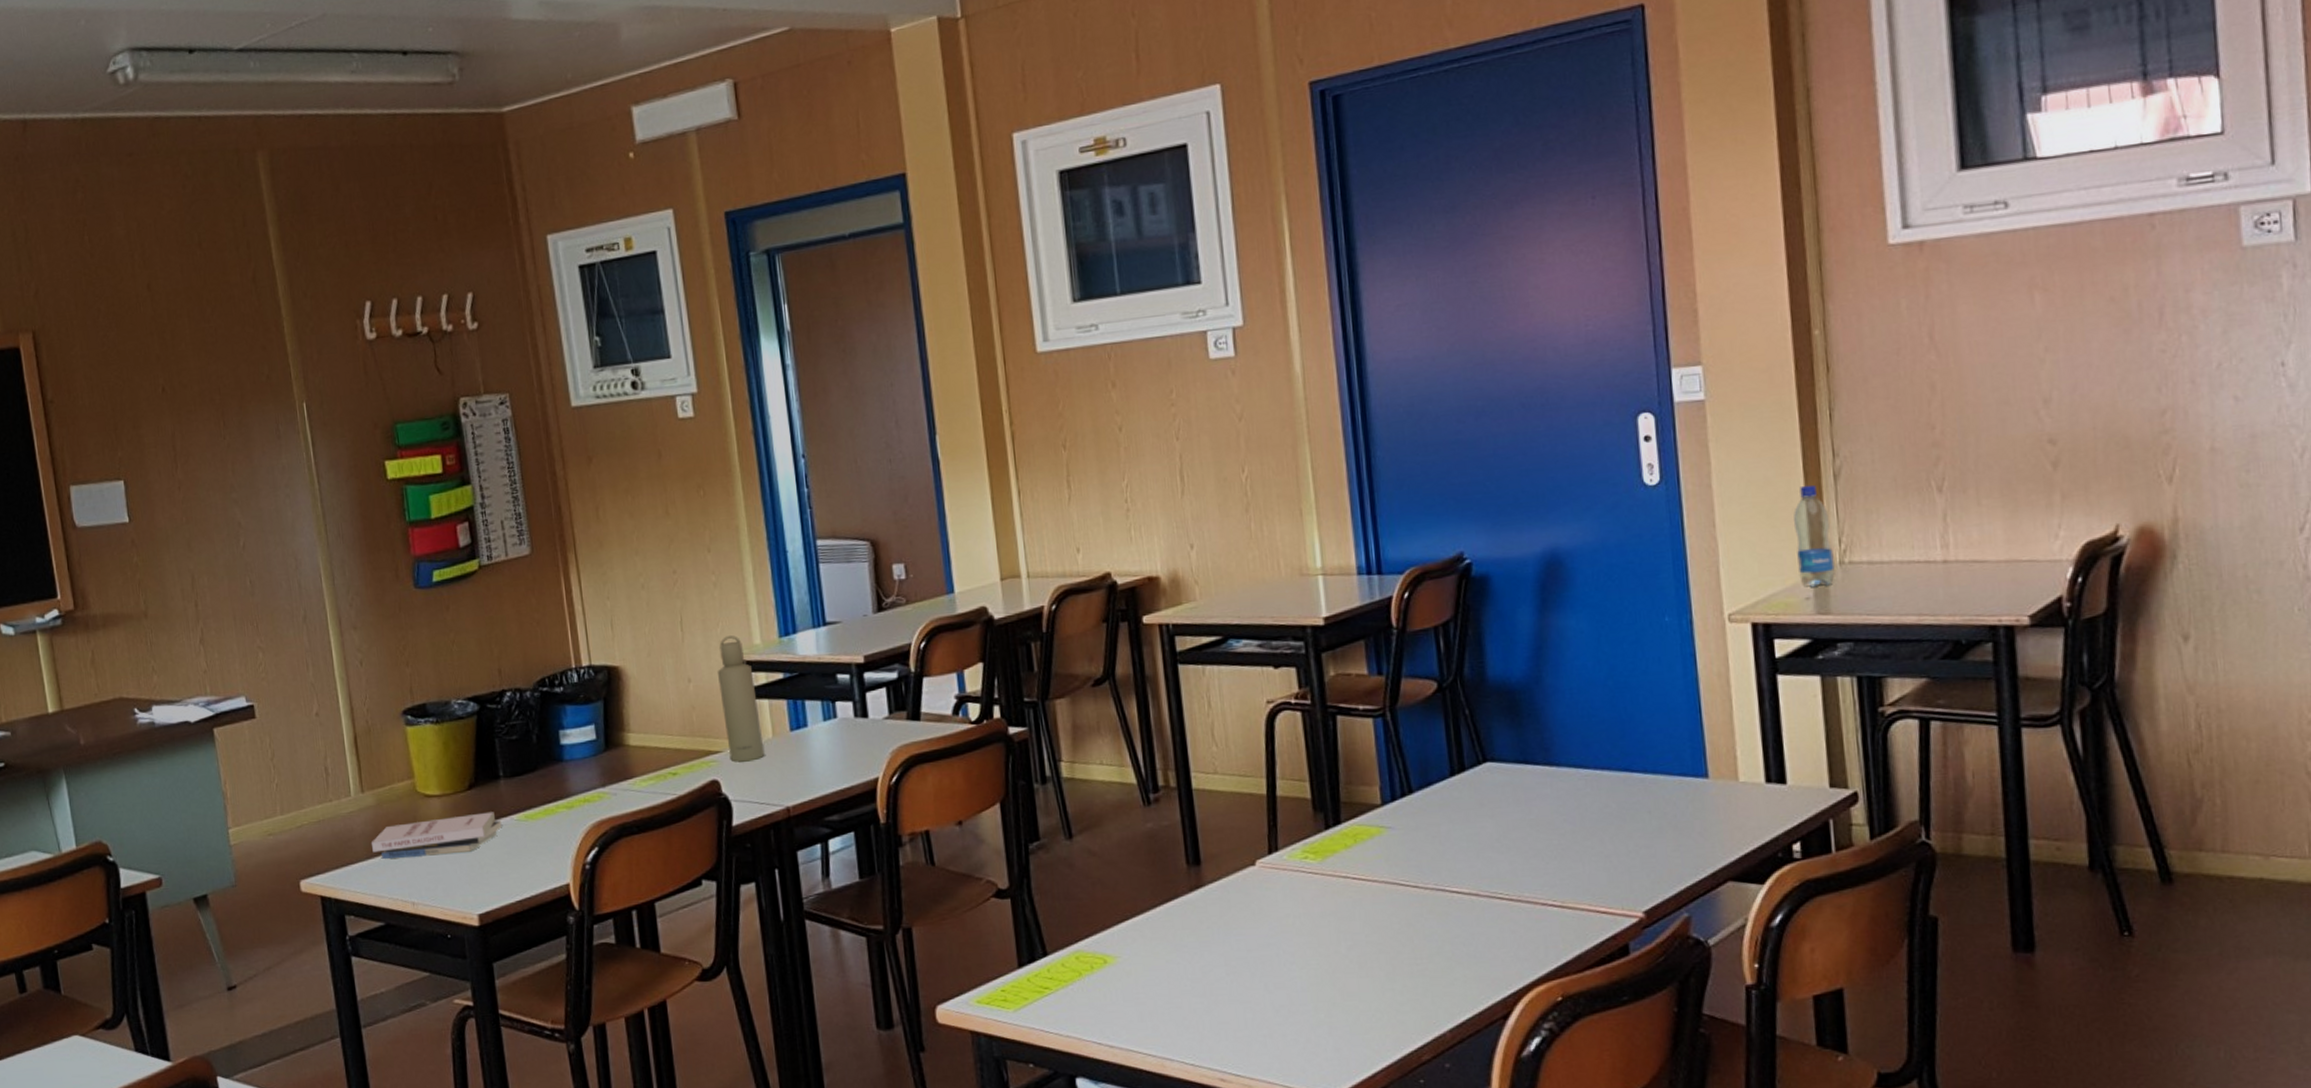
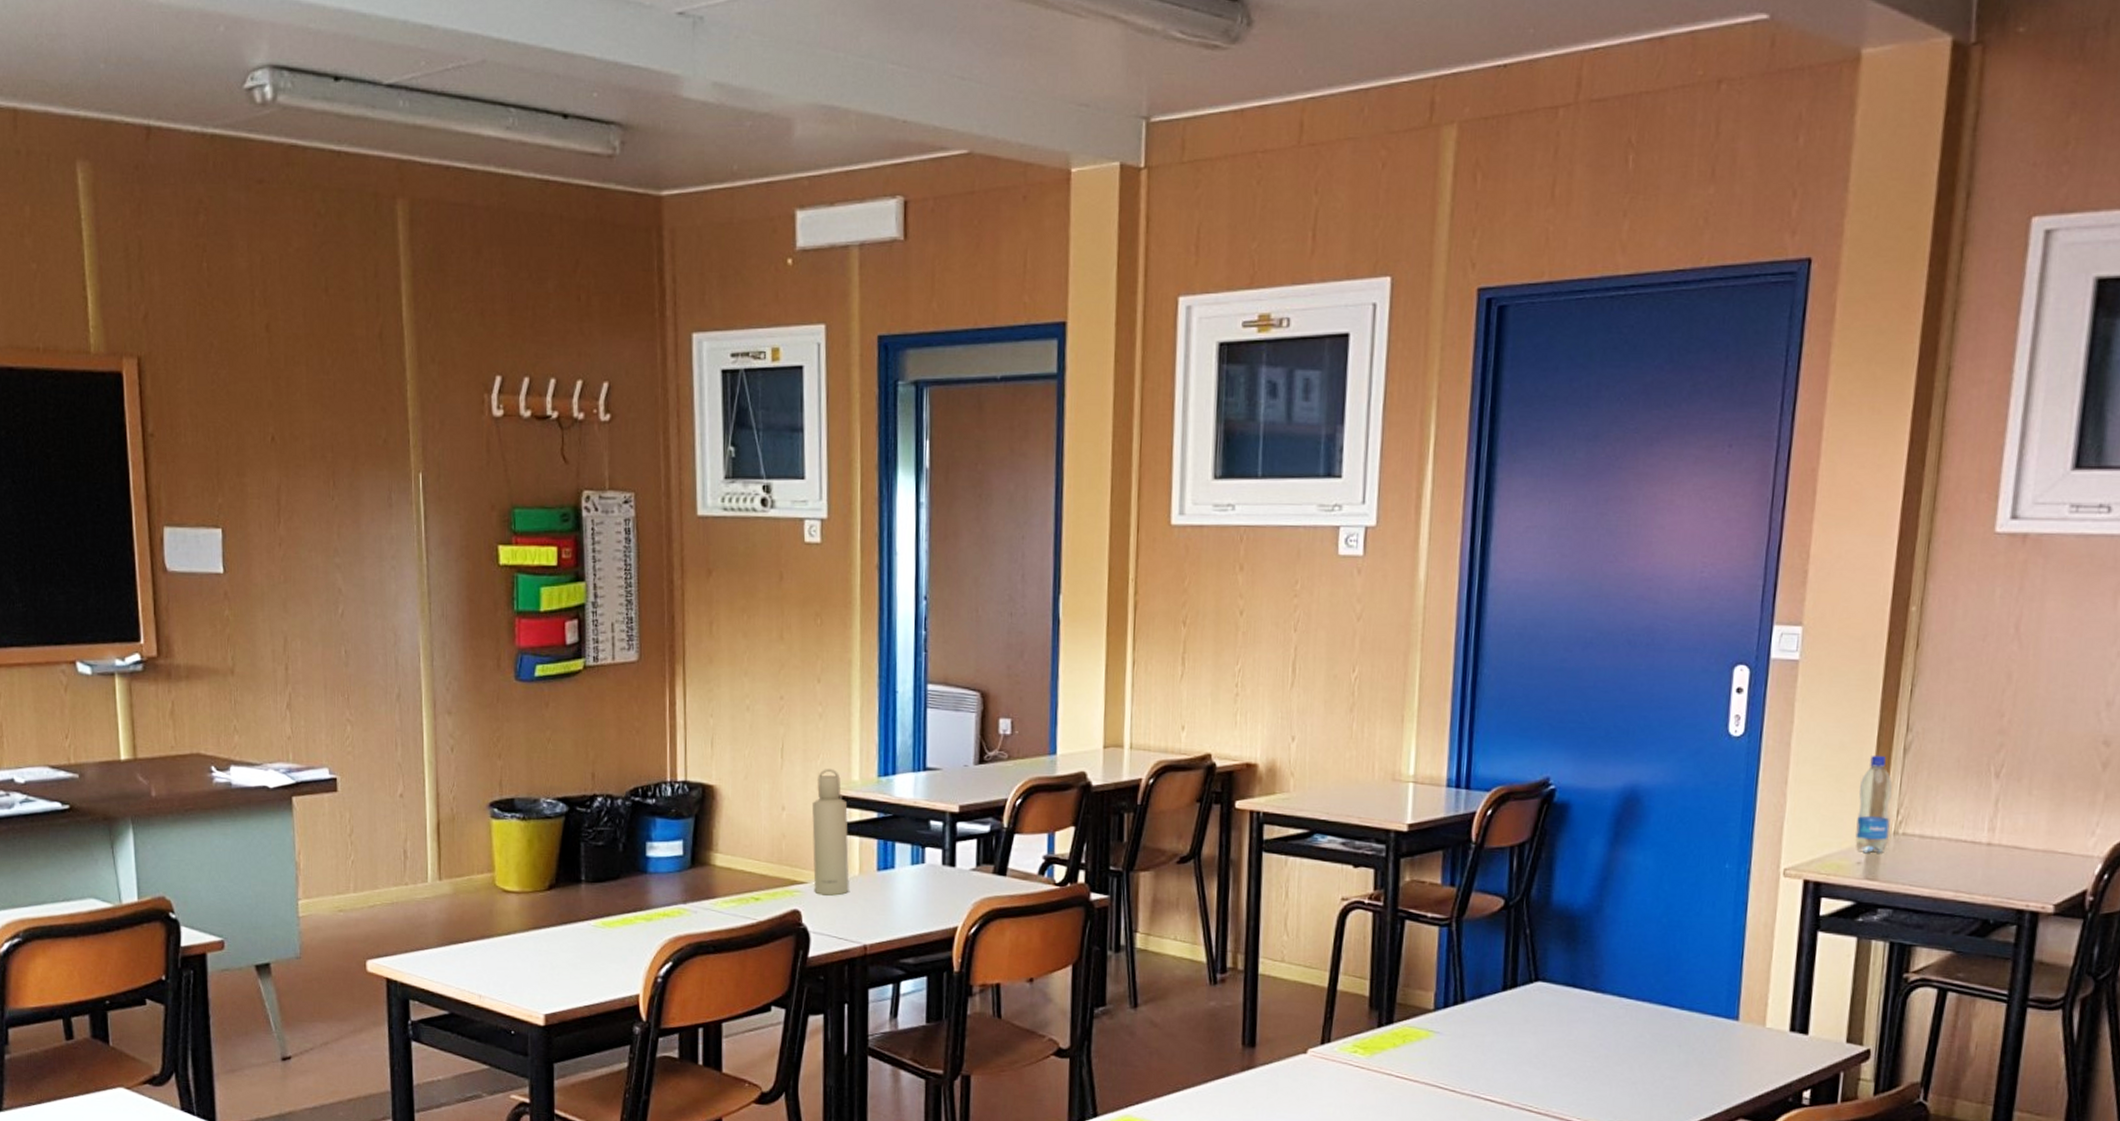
books: present [370,812,502,860] -> none [443,914,578,952]

